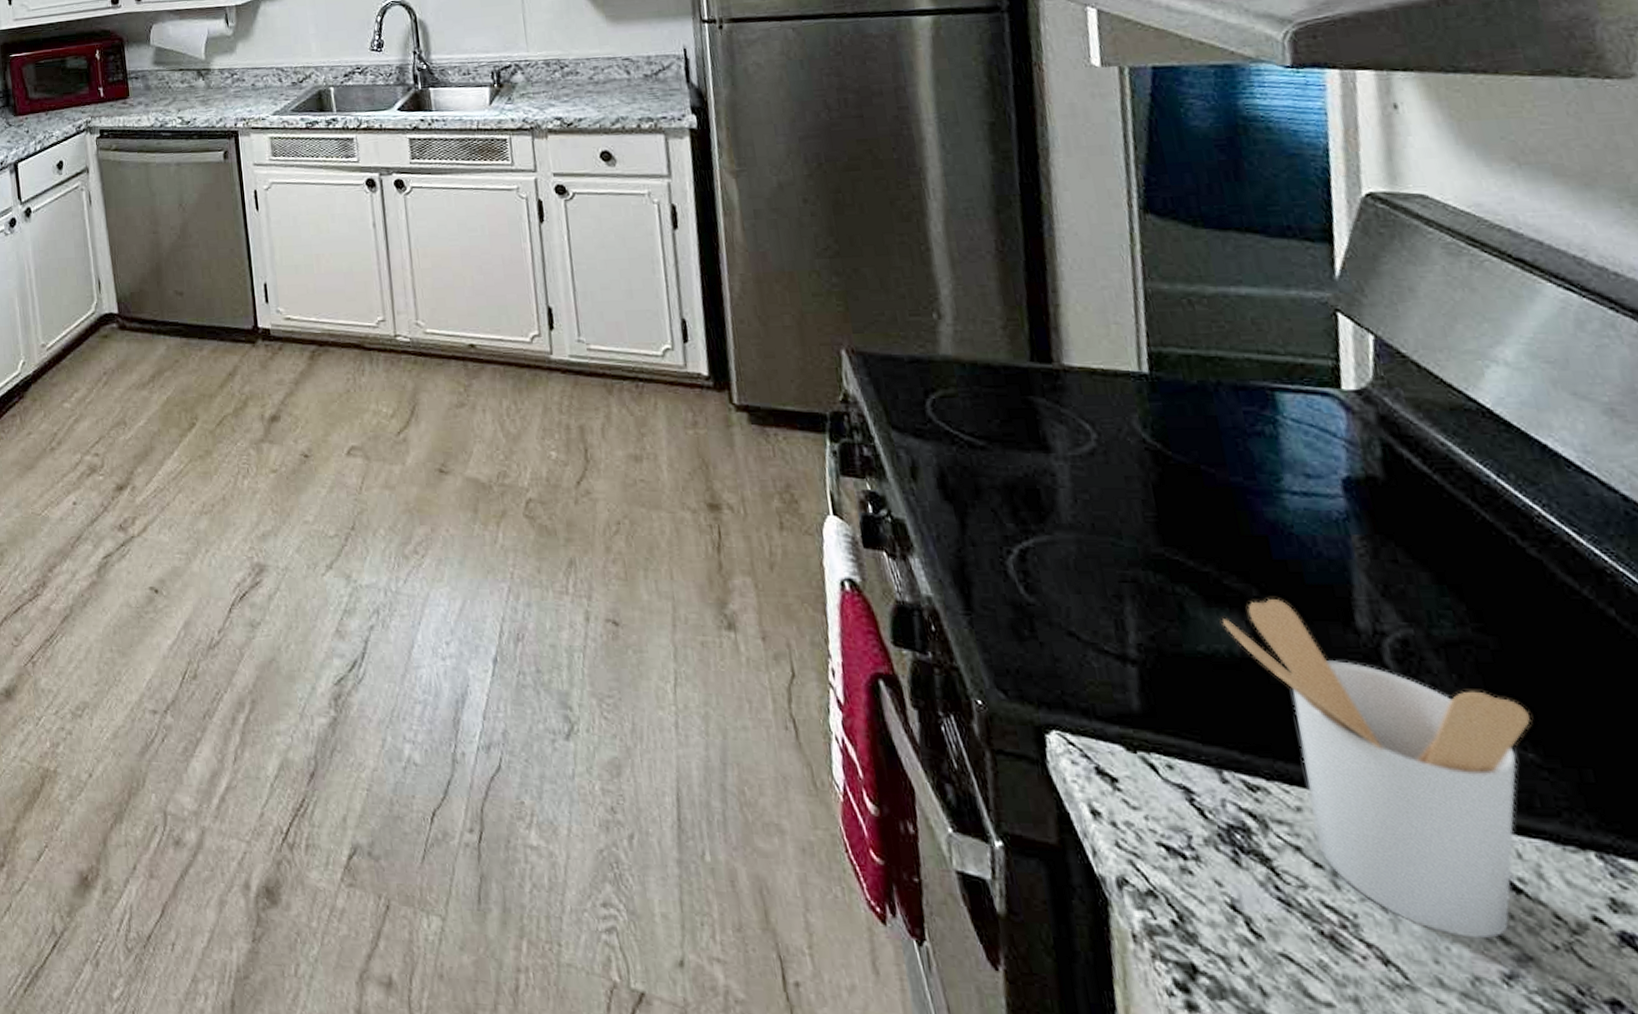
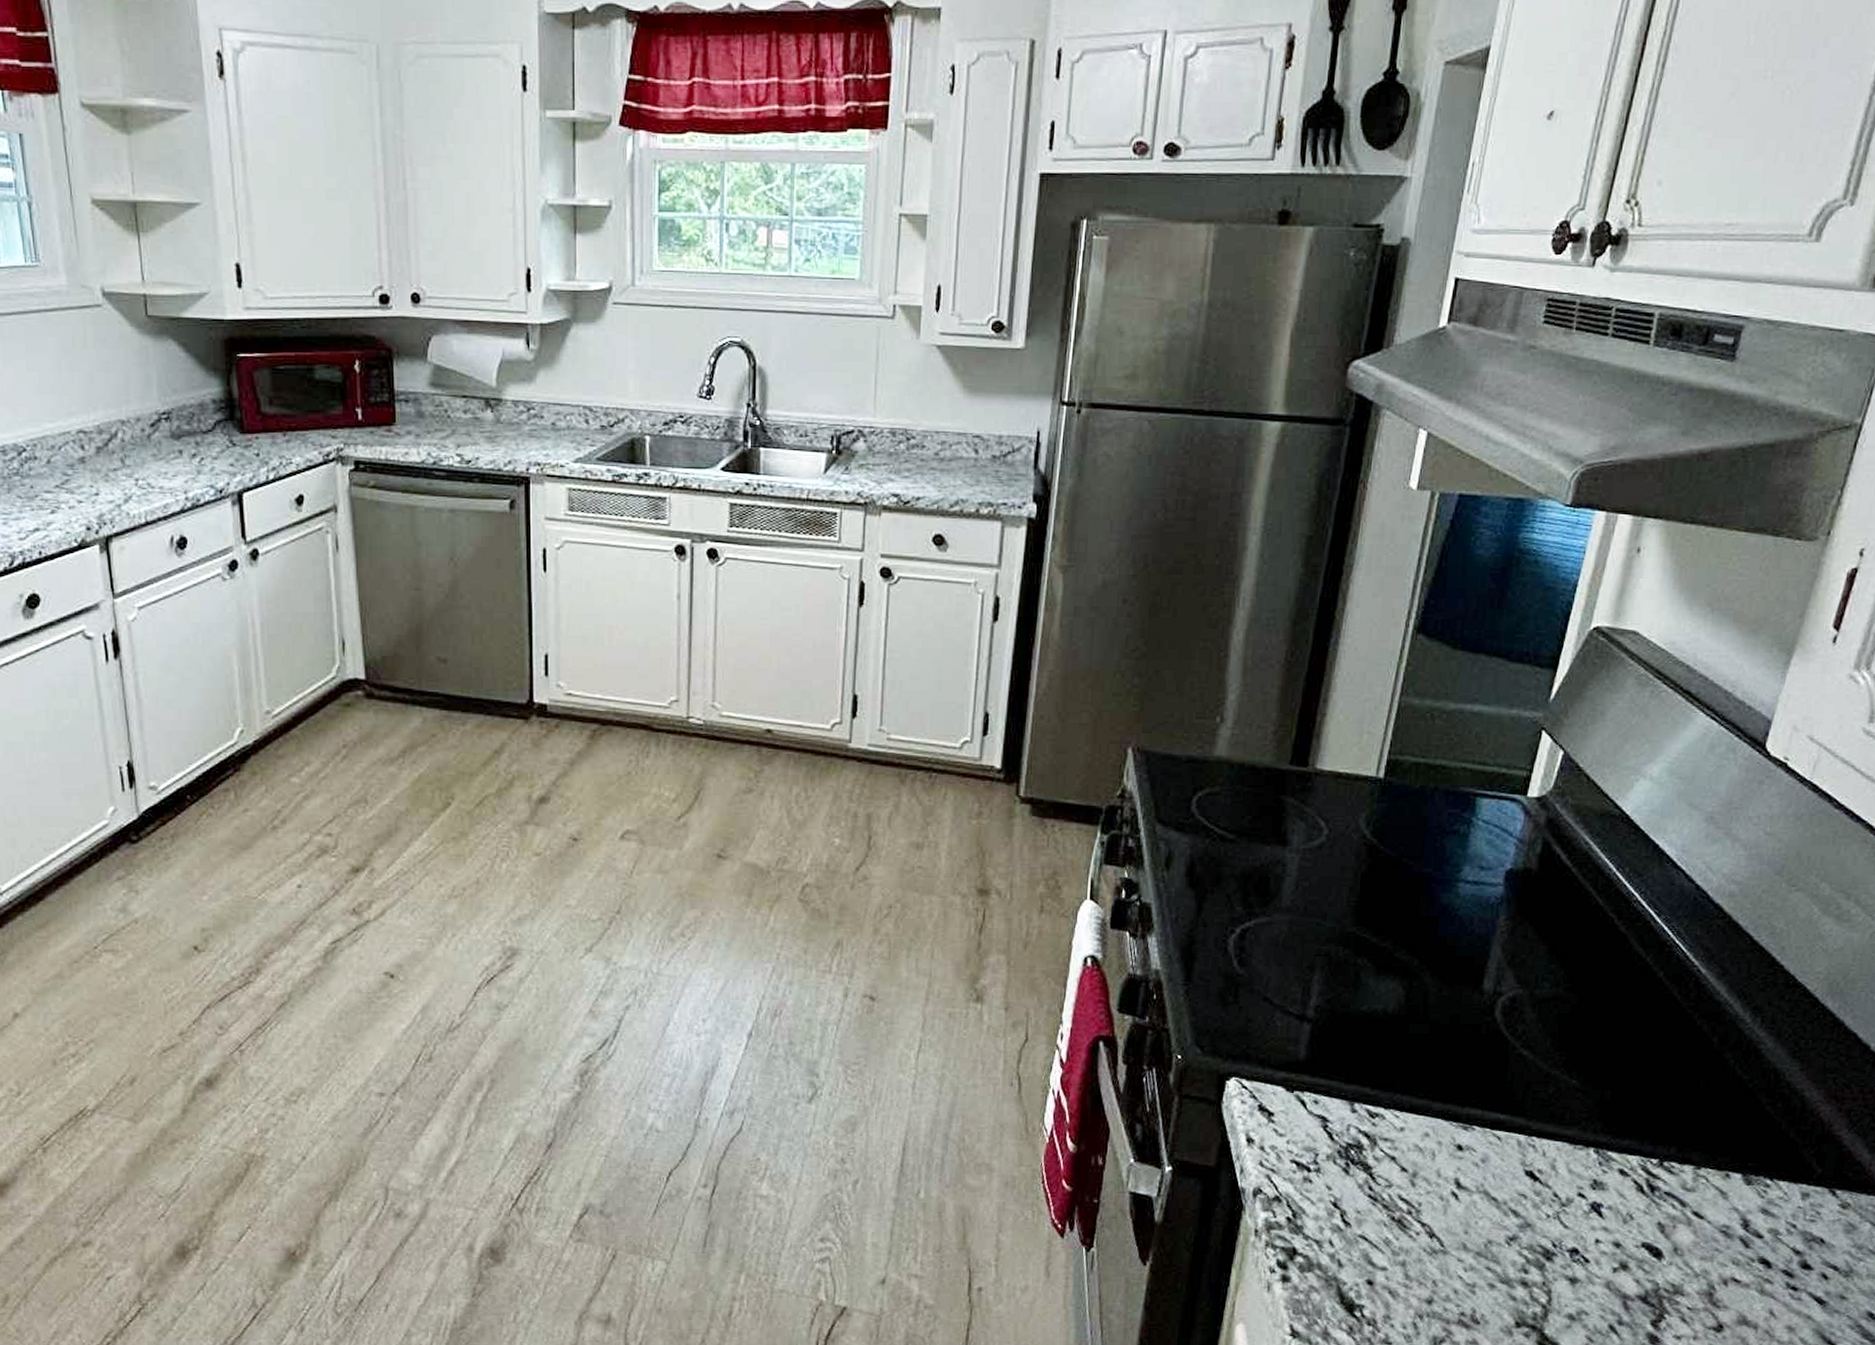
utensil holder: present [1222,599,1530,938] -> none [1385,968,1582,1213]

